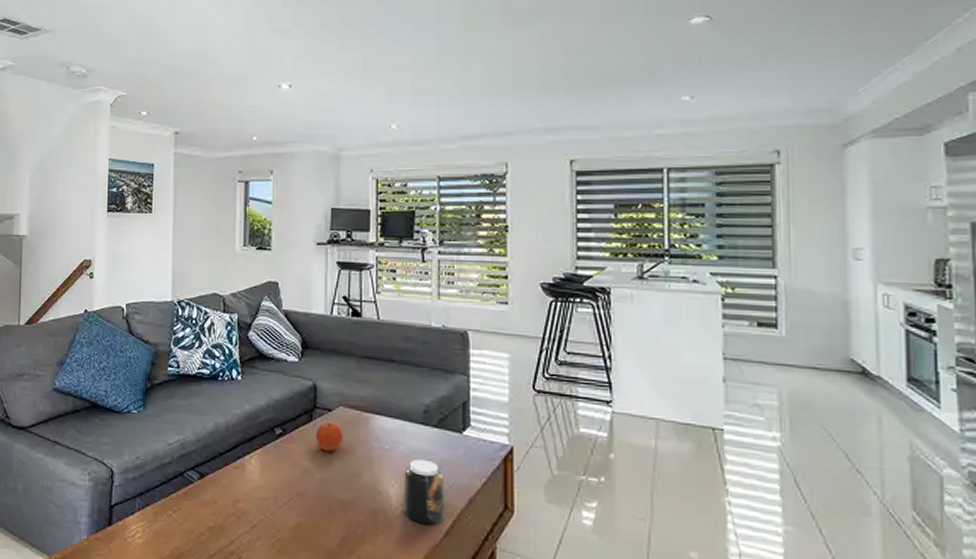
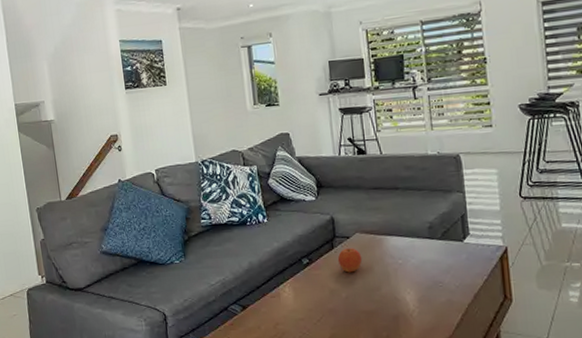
jar: present [404,459,444,525] -> none [417,267,455,321]

